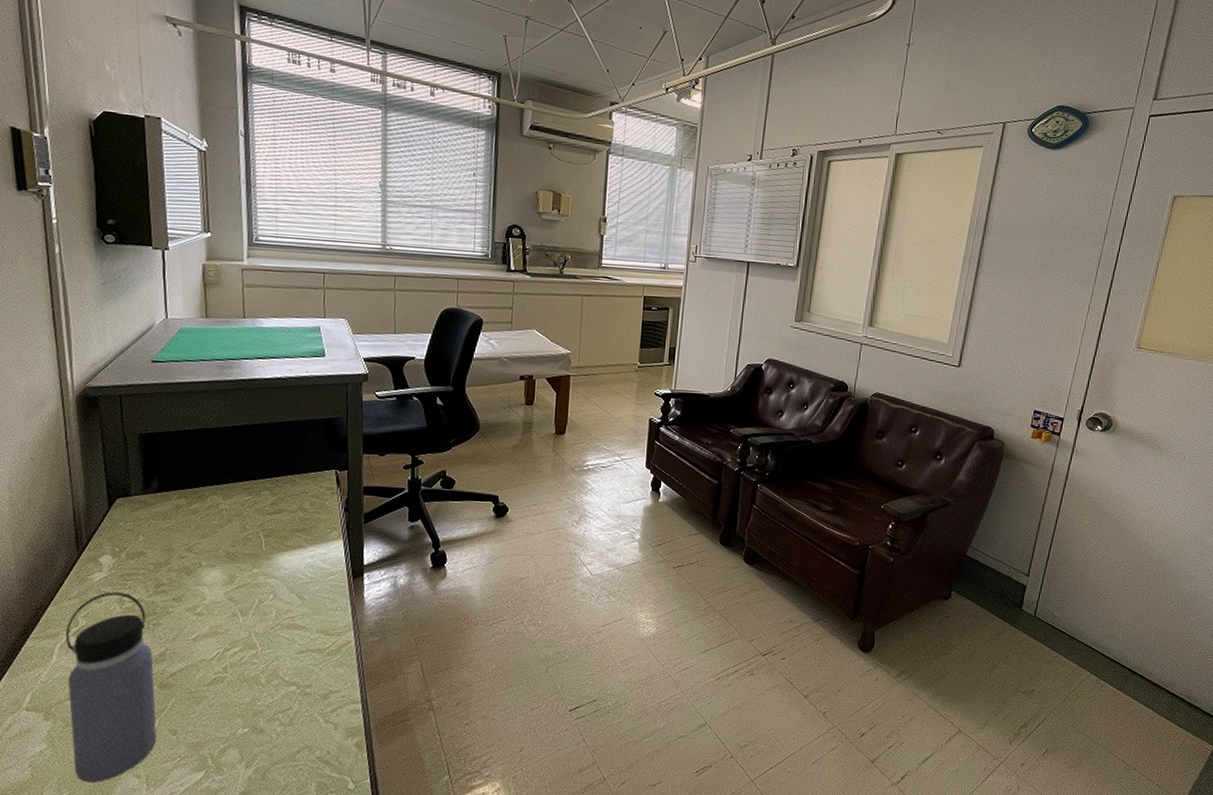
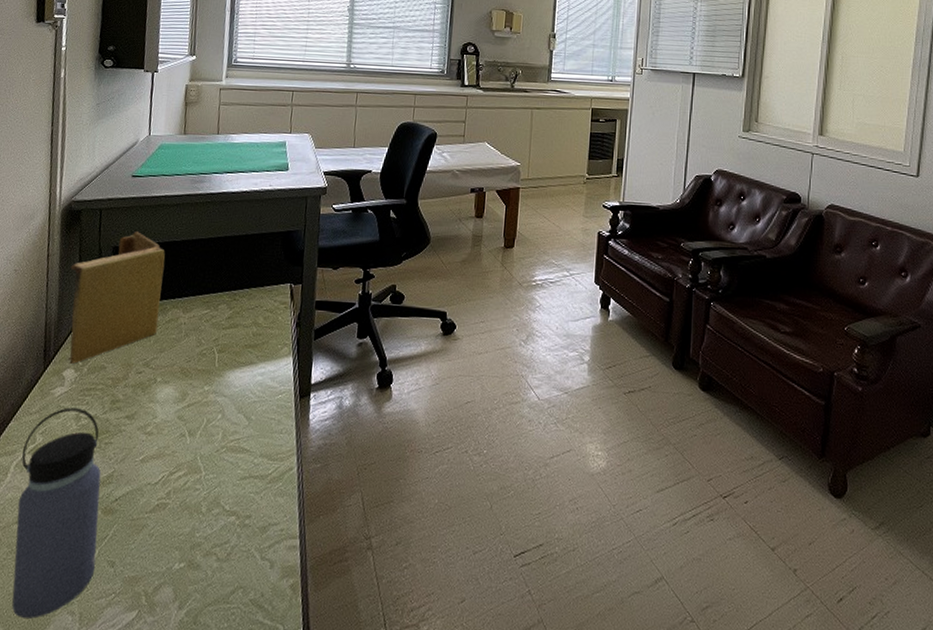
book: none [93,418,198,550] -> present [67,231,165,364]

